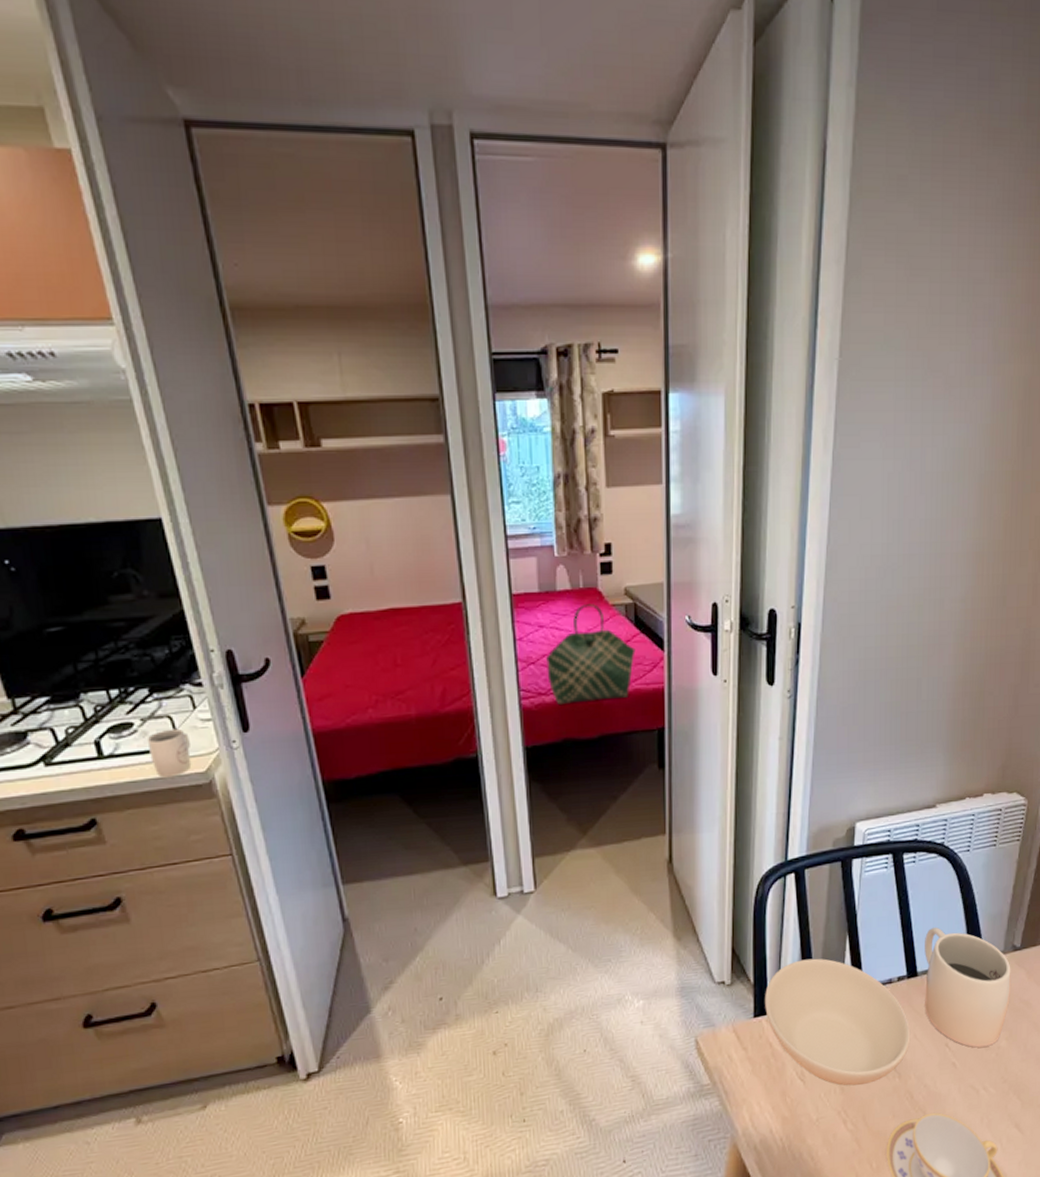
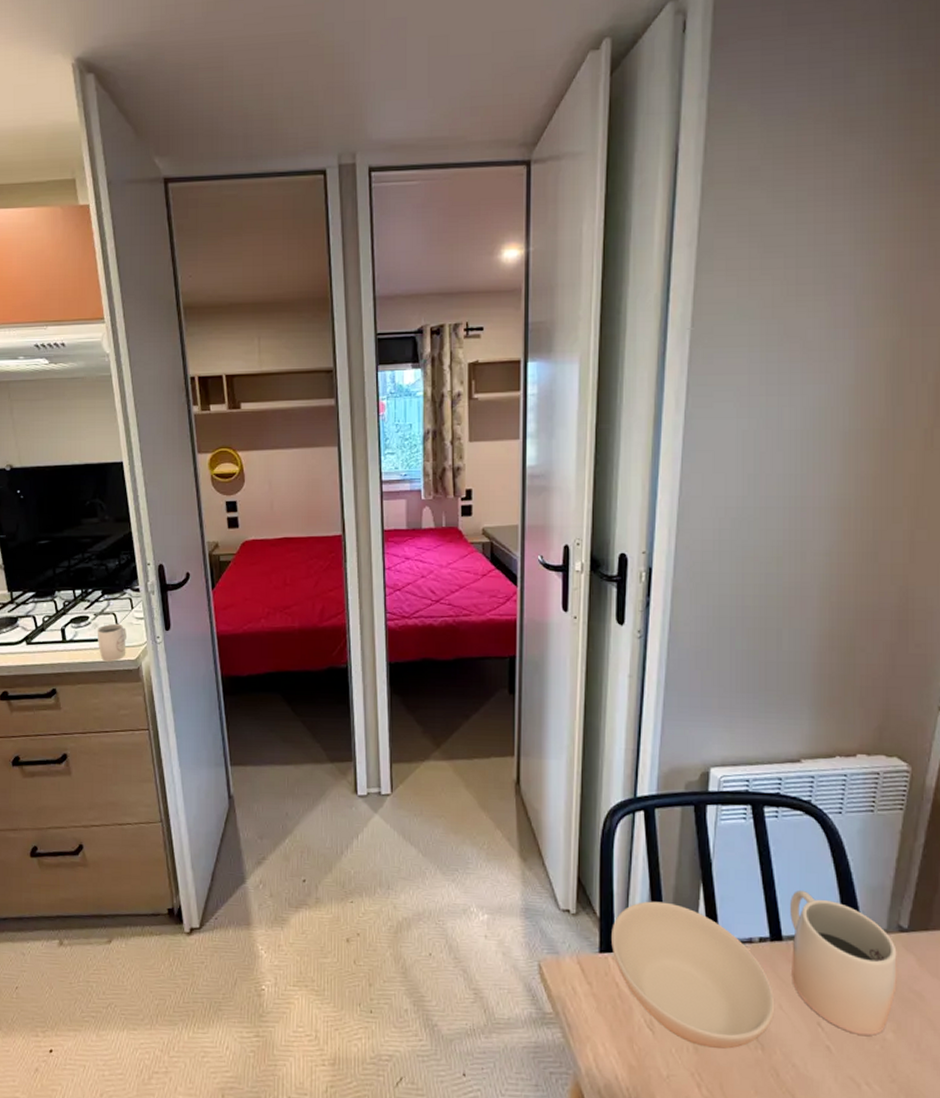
tote bag: present [546,604,636,706] -> none [411,541,491,629]

